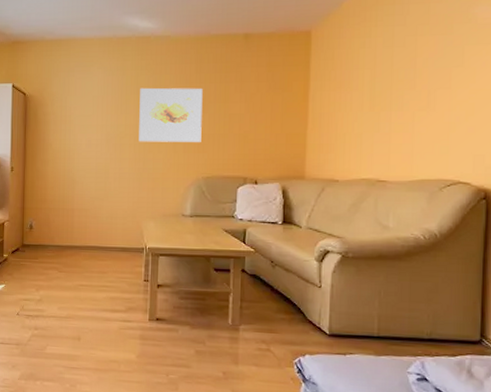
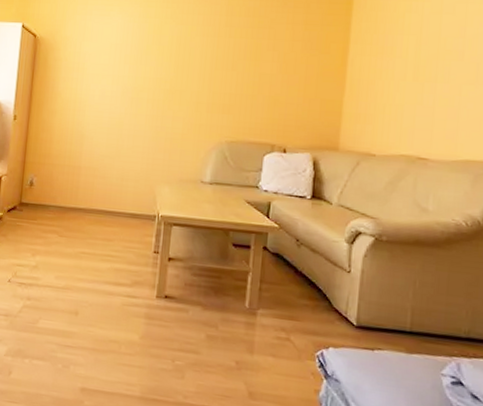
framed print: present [139,87,203,142] -> none [158,38,232,102]

